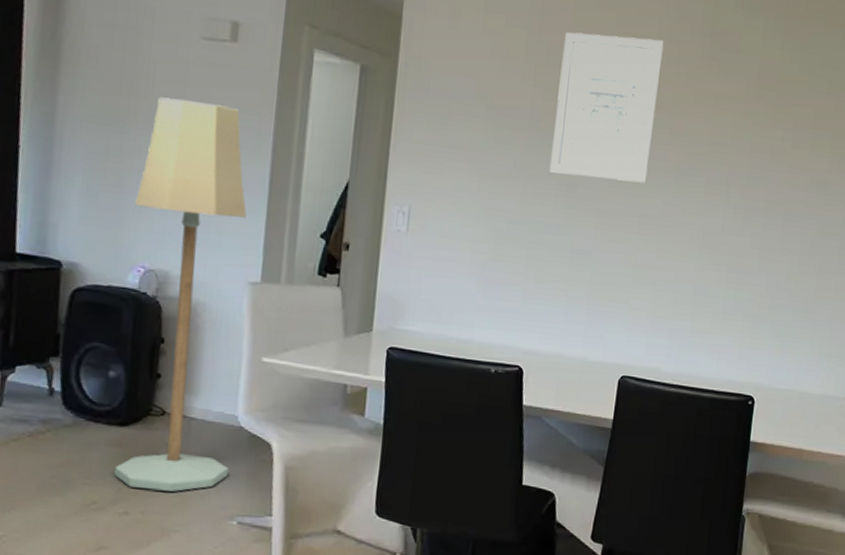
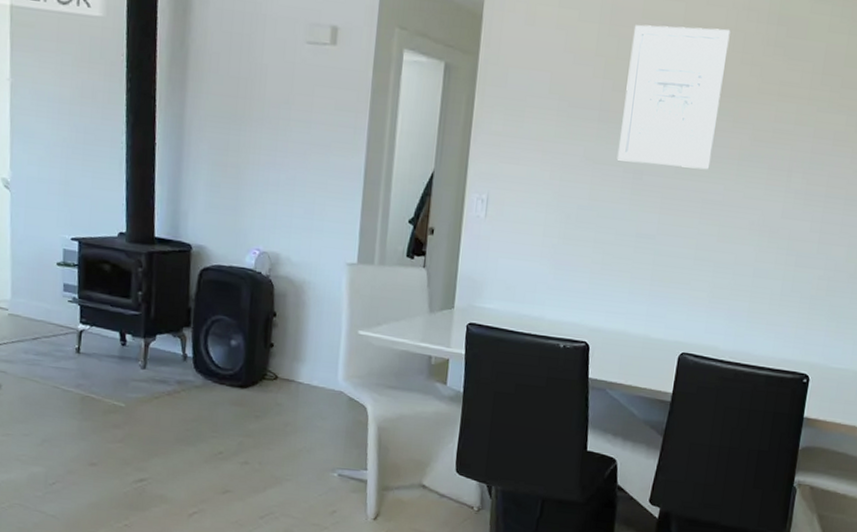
floor lamp: present [114,97,247,492] -> none [237,97,345,446]

